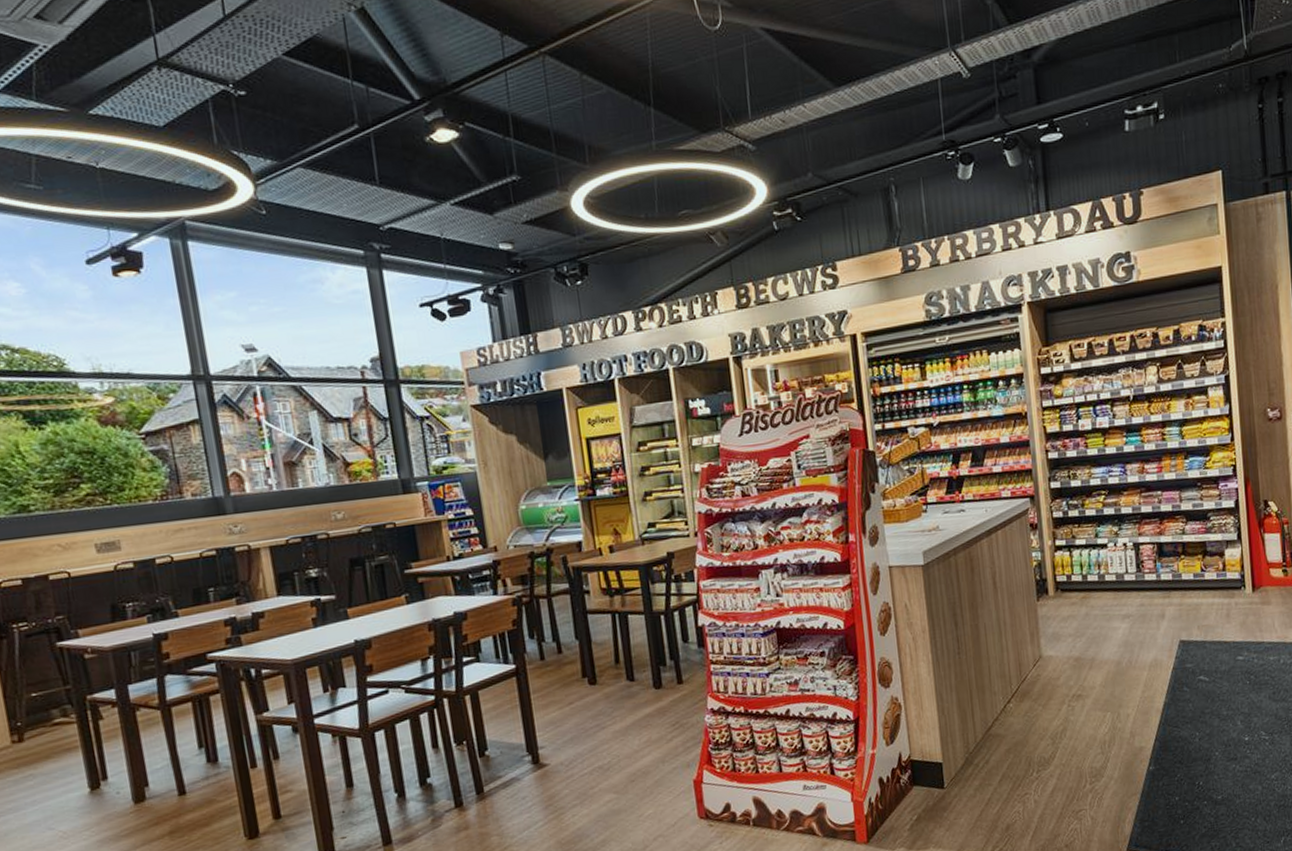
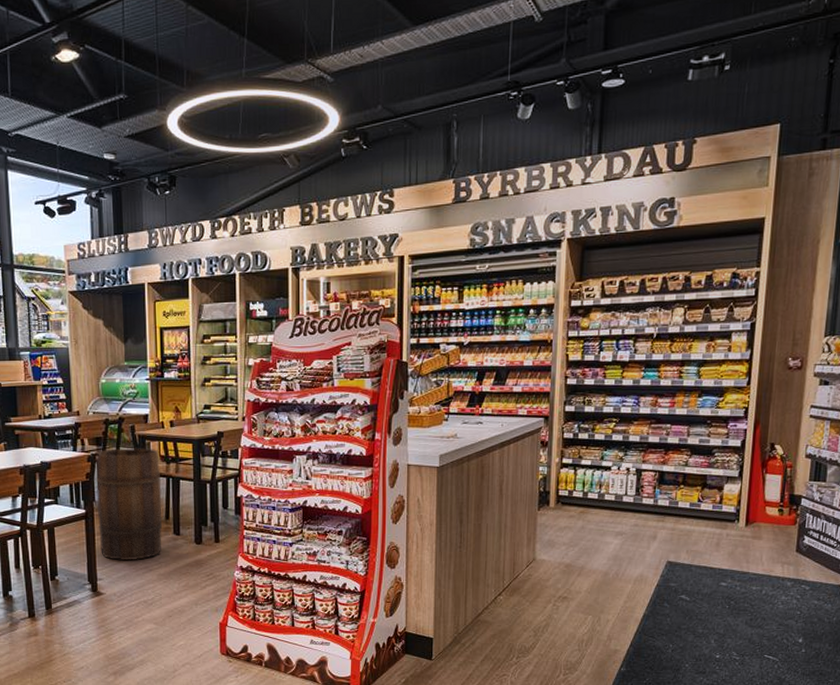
wooden barrel: none [522,580,614,722] -> present [95,447,163,561]

